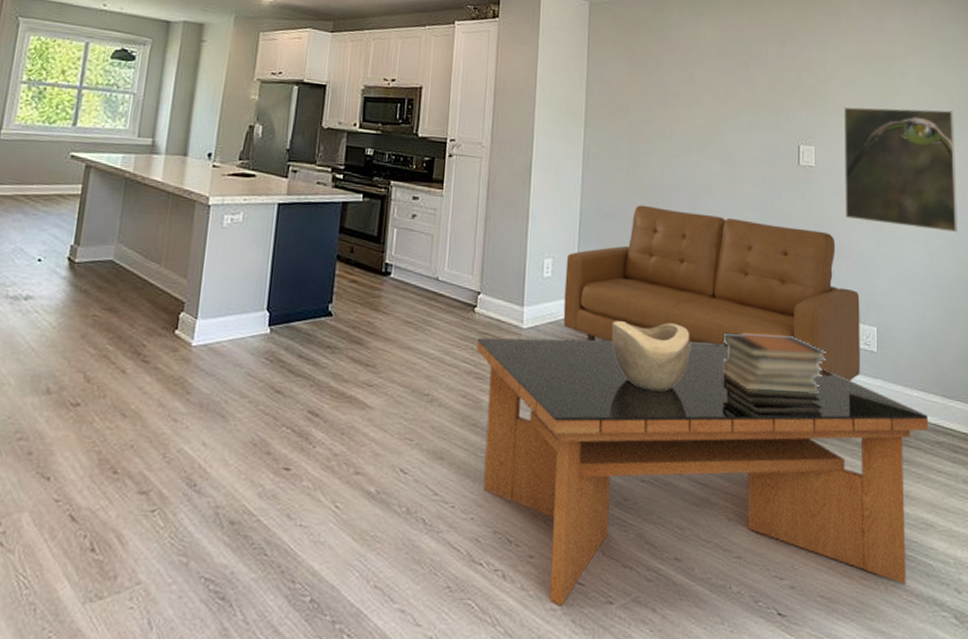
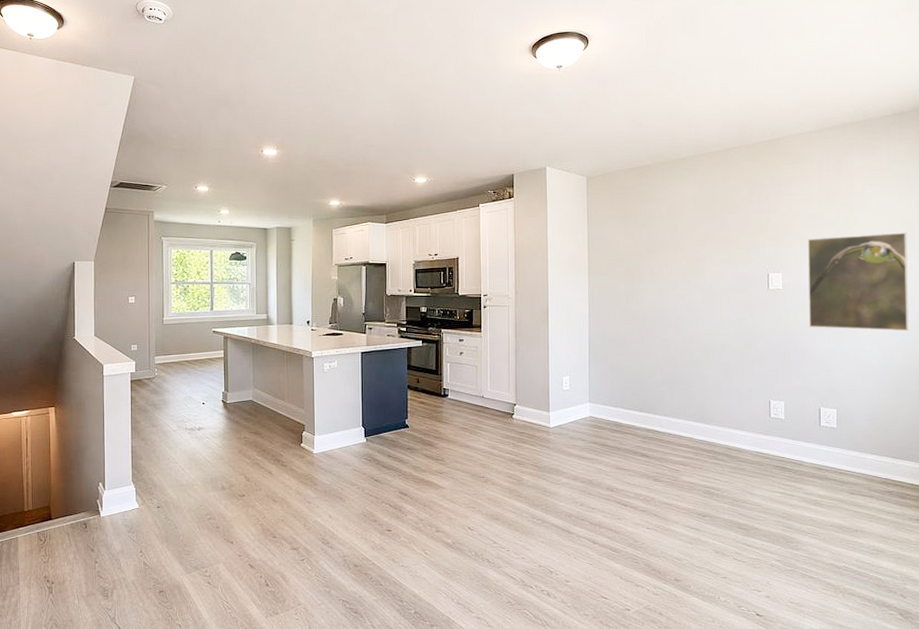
coffee table: present [476,337,929,606] -> none [516,428,881,613]
sofa: present [563,205,860,381] -> none [580,331,822,450]
decorative bowl: present [611,321,690,390] -> none [618,417,681,465]
book stack: present [723,332,826,394] -> none [708,420,793,461]

